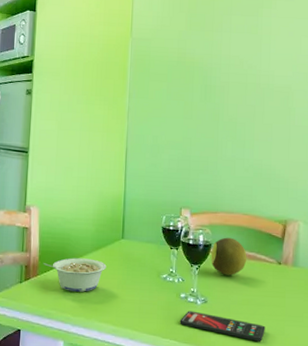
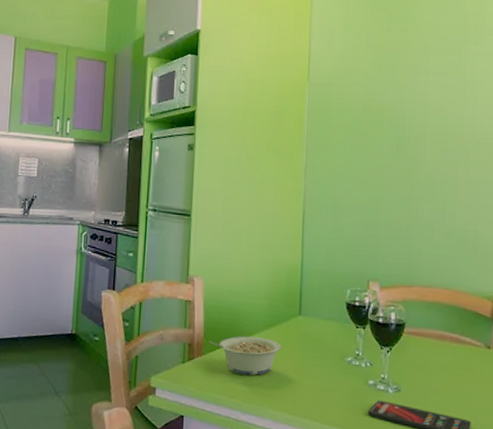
fruit: present [211,237,247,276] -> none [404,315,449,361]

